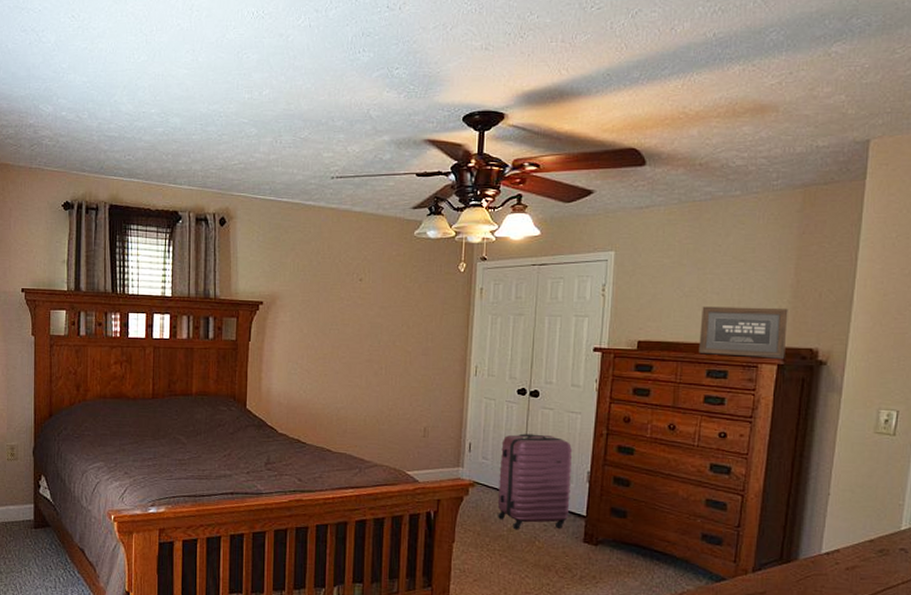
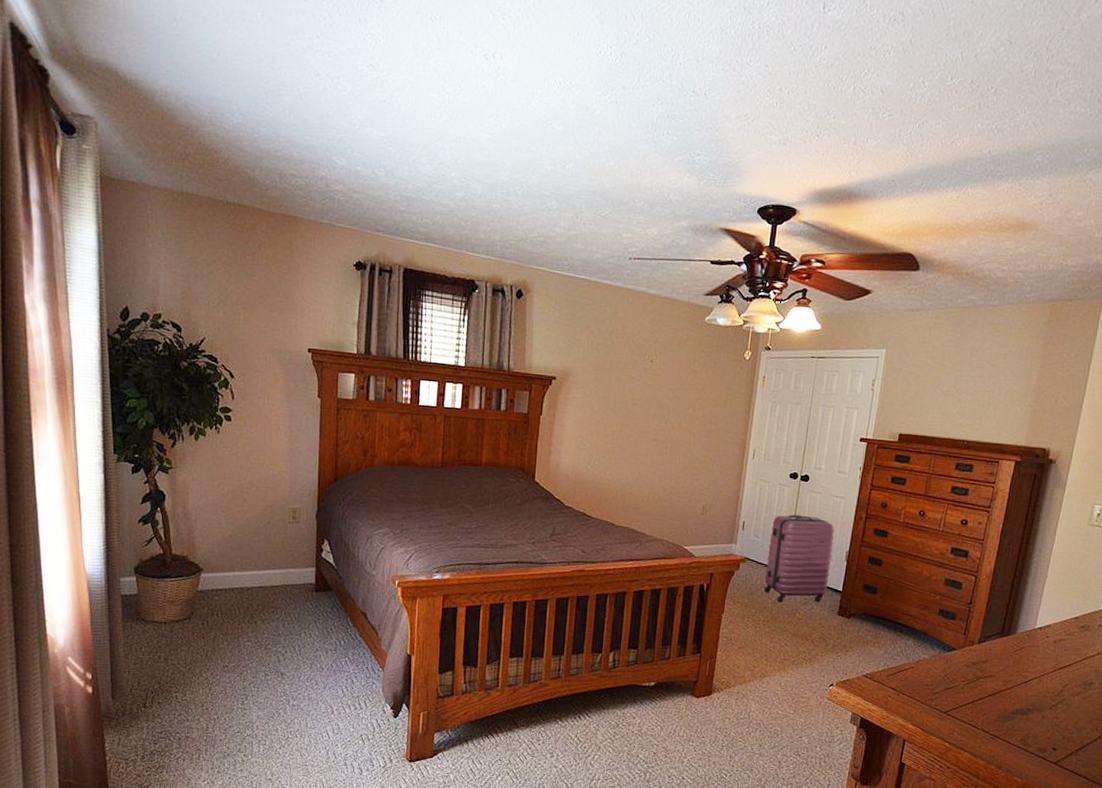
picture frame: present [699,306,788,359] -> none [951,405,1029,456]

